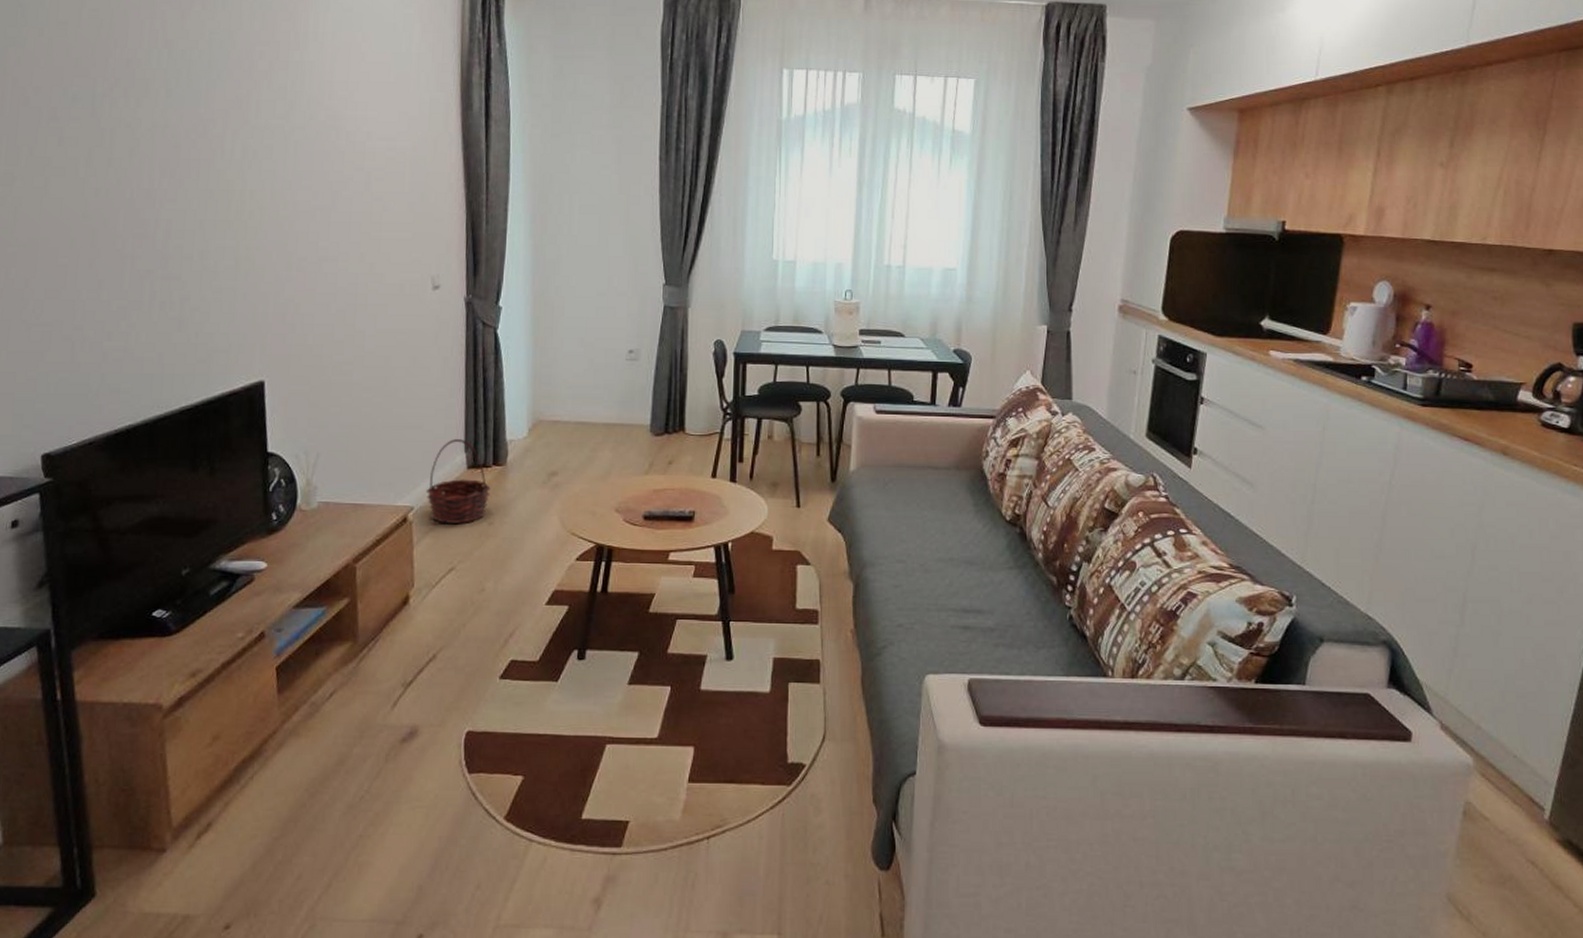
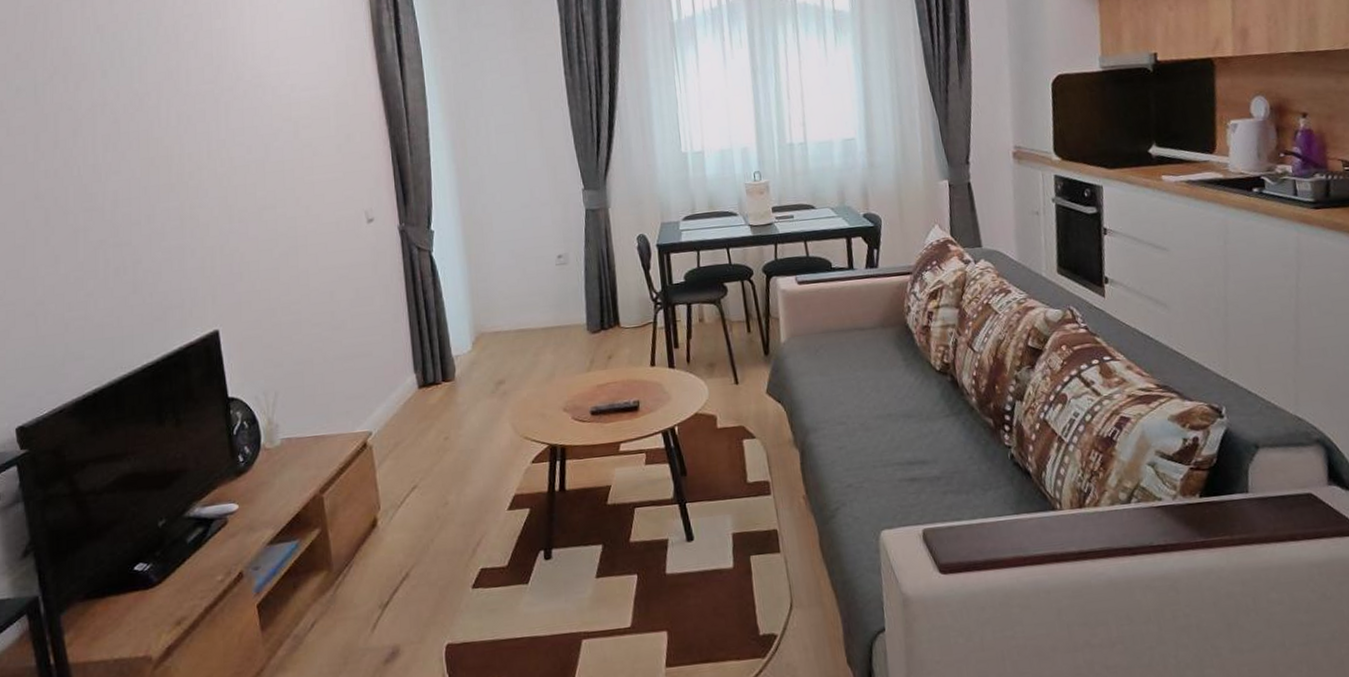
basket: present [426,439,491,523] -> none [381,361,443,444]

